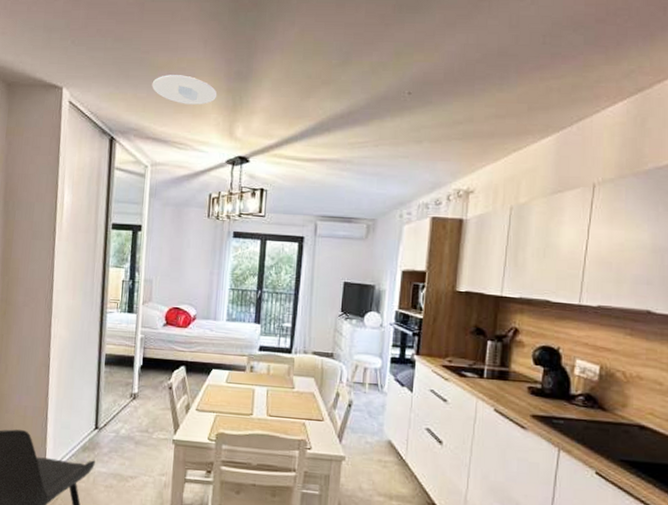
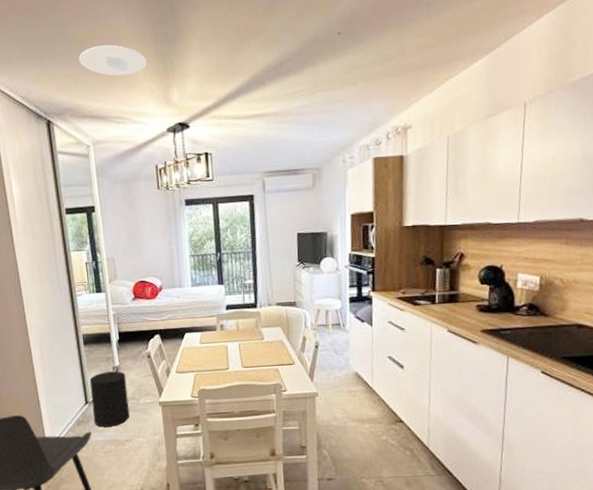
cylinder: none [100,397,143,459] -> present [89,371,130,427]

